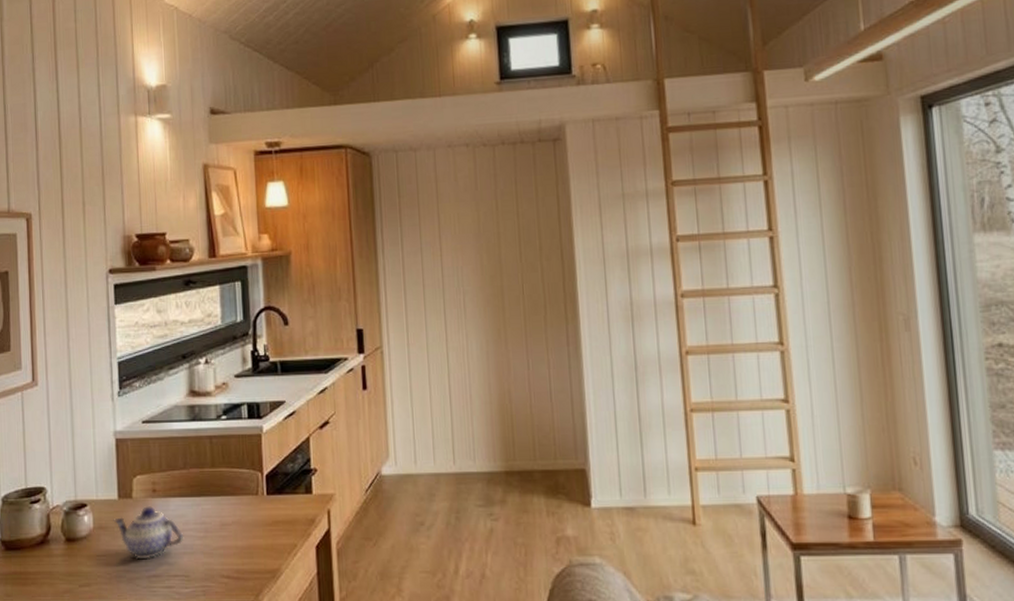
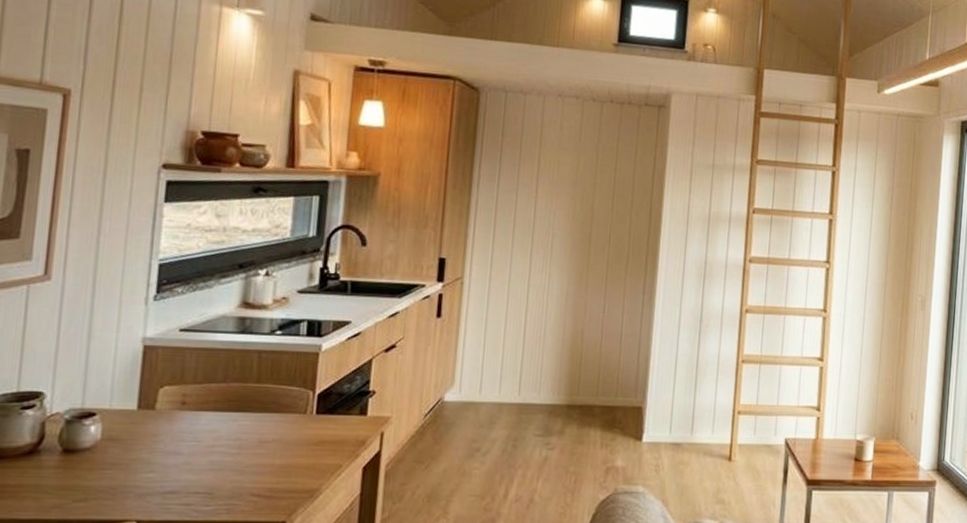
teapot: present [113,506,184,560] -> none [127,419,213,475]

